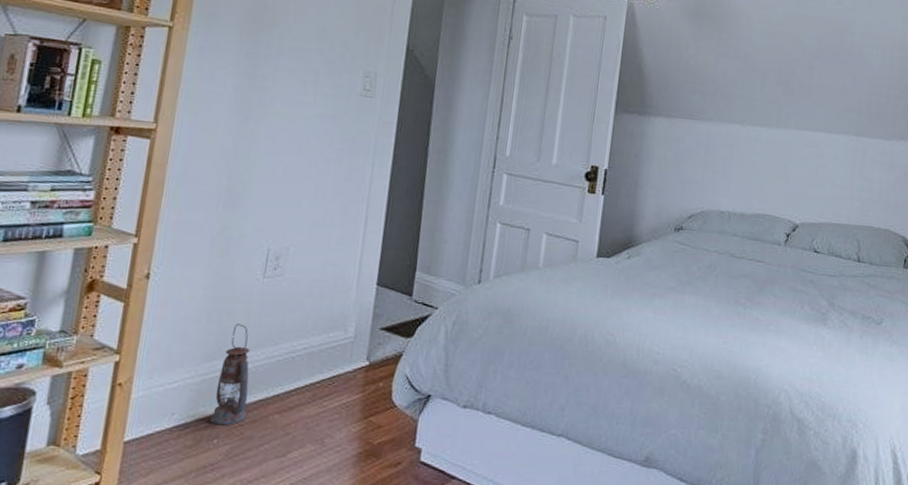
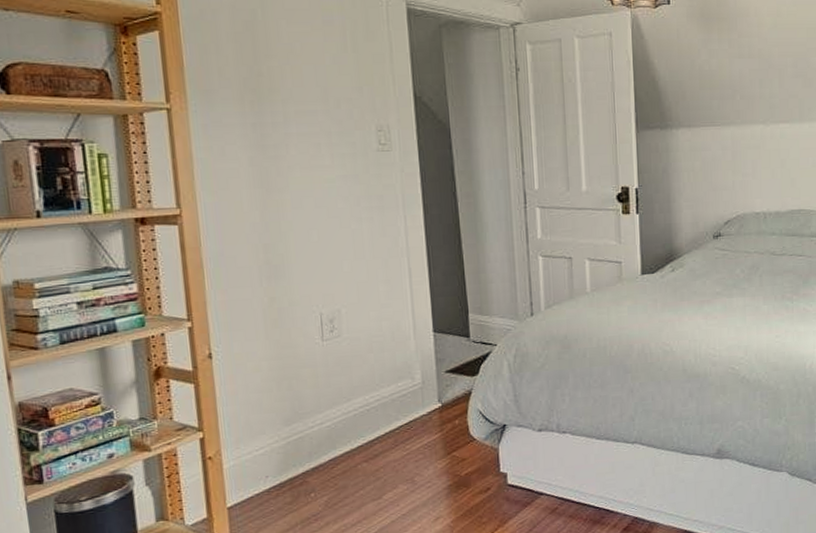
lantern: present [210,323,250,426] -> none [301,387,337,481]

